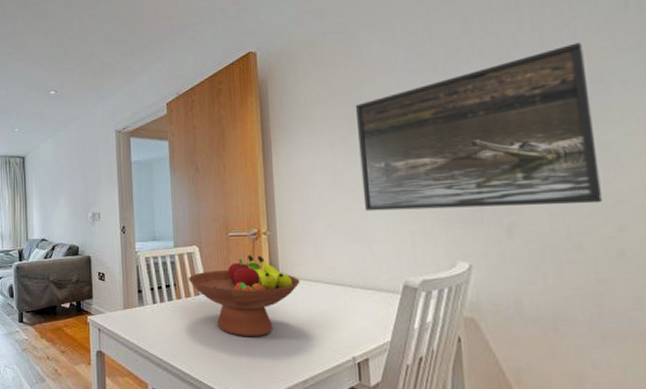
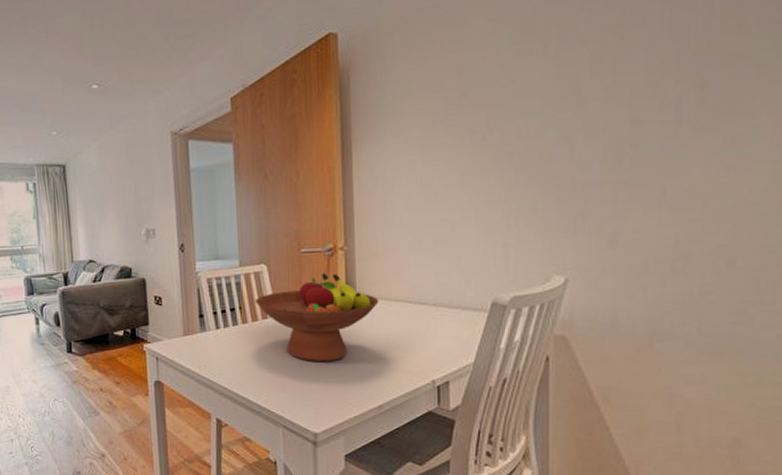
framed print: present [355,42,602,211] -> none [450,17,719,222]

